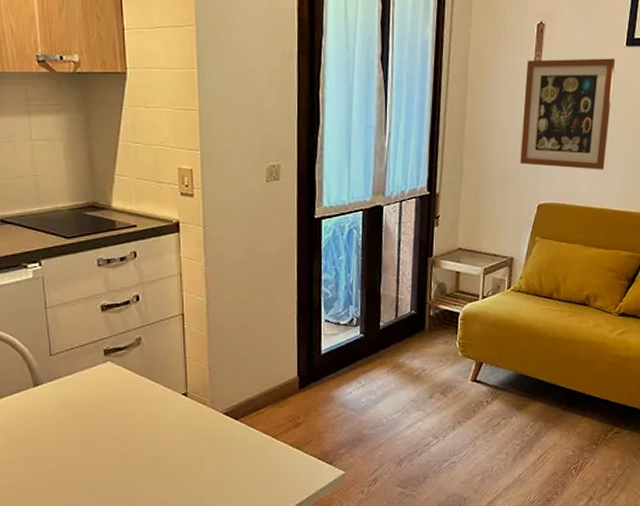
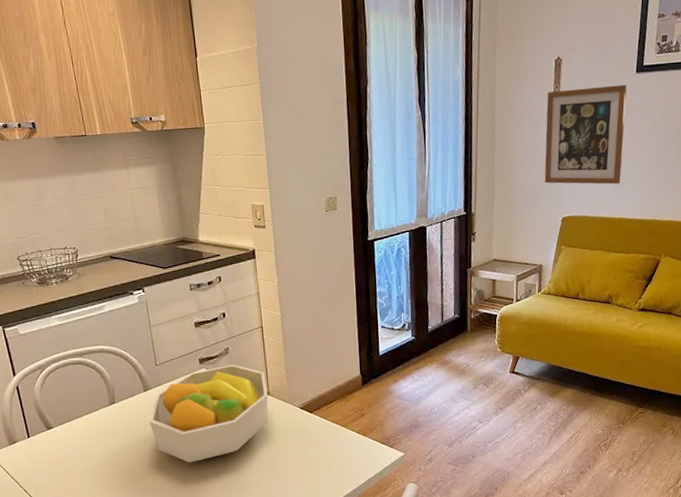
fruit bowl: none [38,358,186,475] -> present [149,364,268,462]

